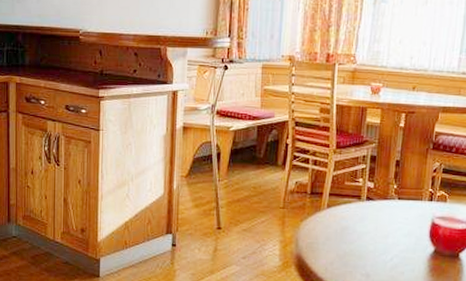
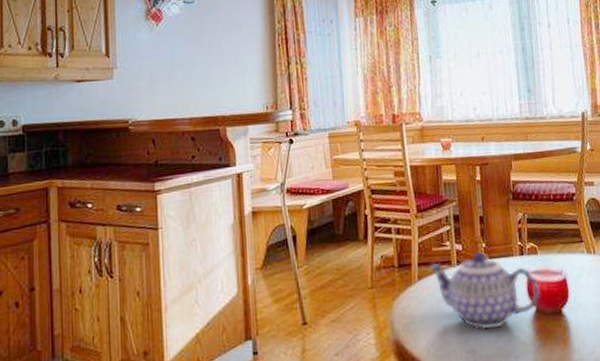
teapot: none [338,191,442,260] -> present [428,251,540,330]

